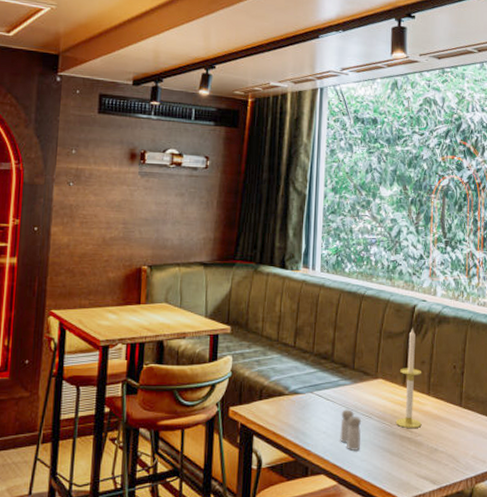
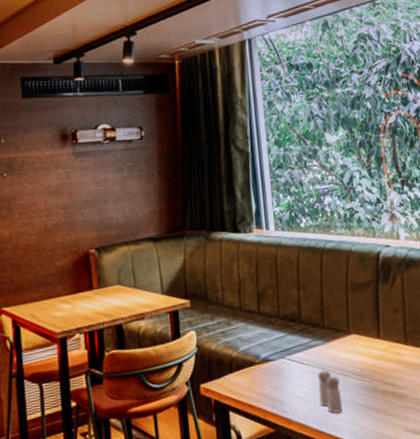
candle: present [395,328,422,428] -> none [372,276,404,382]

